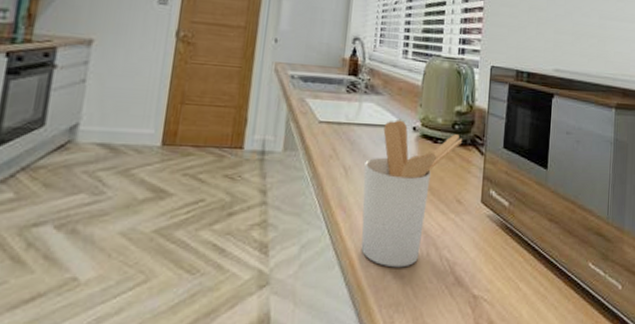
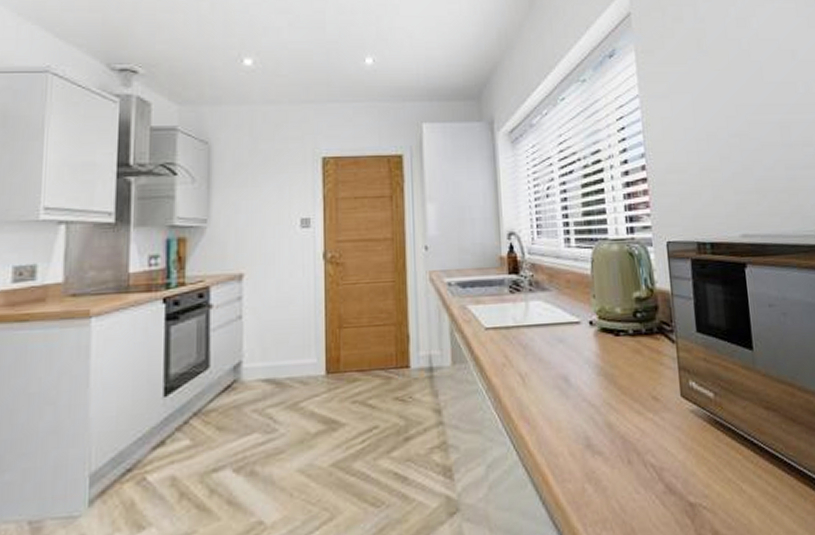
utensil holder: present [361,120,463,268] -> none [542,315,648,480]

